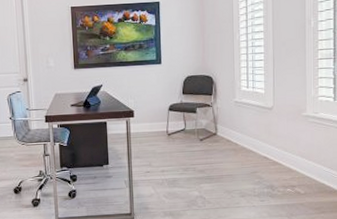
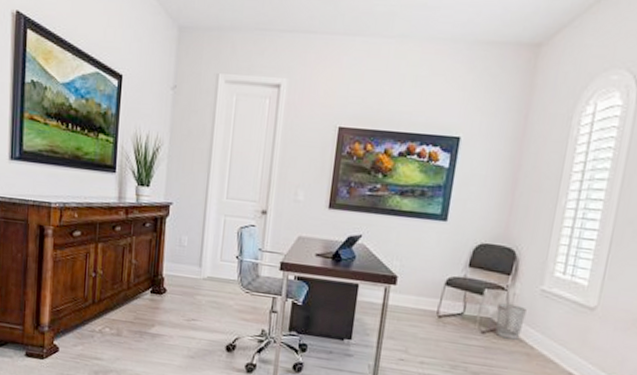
wastebasket: none [208,116,228,141] -> present [495,303,527,340]

